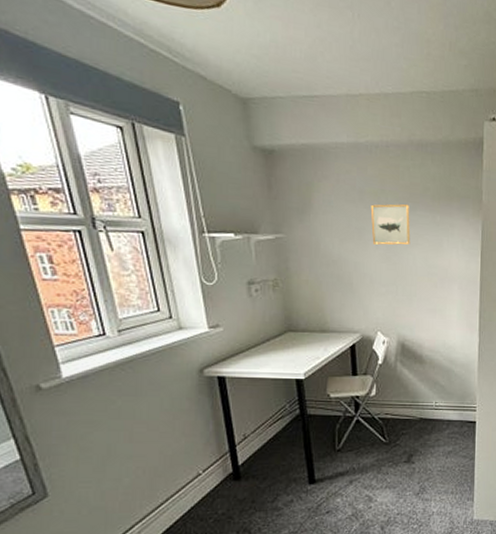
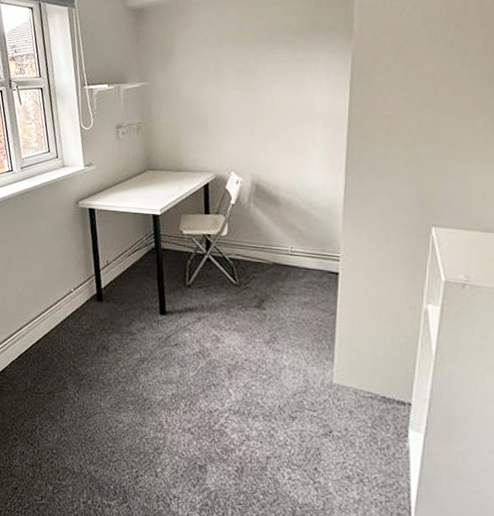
wall art: present [370,204,411,245] -> none [228,42,270,86]

